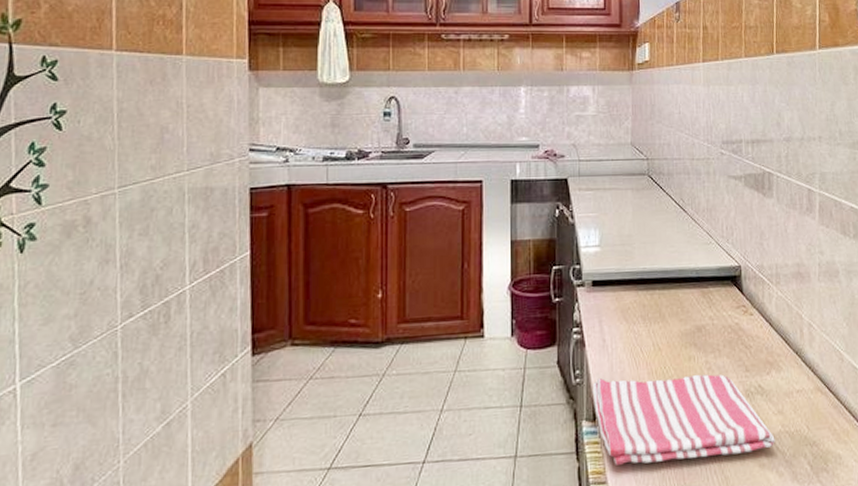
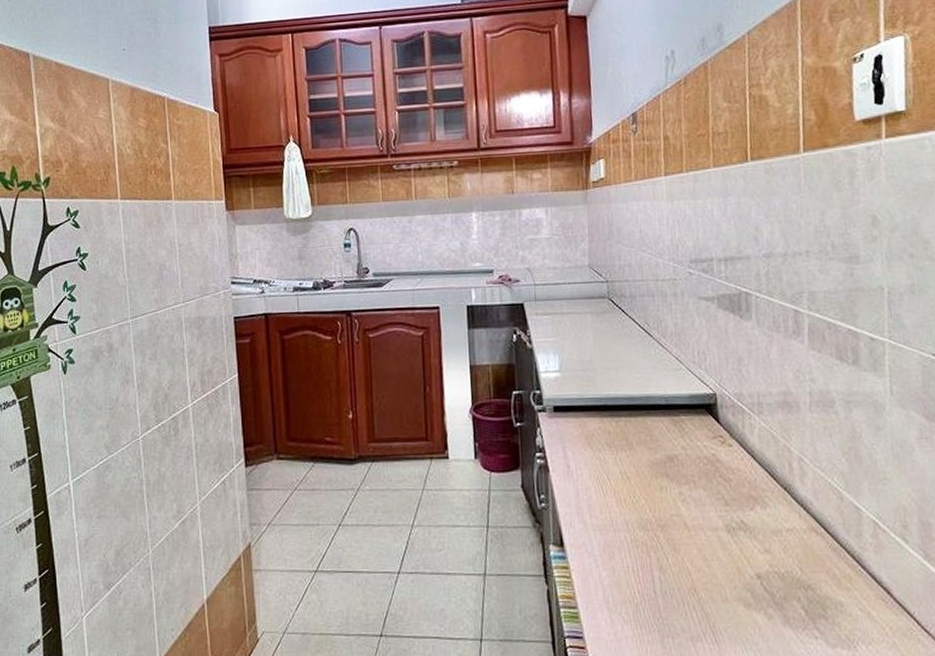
dish towel: present [592,374,775,465] -> none [558,504,762,592]

